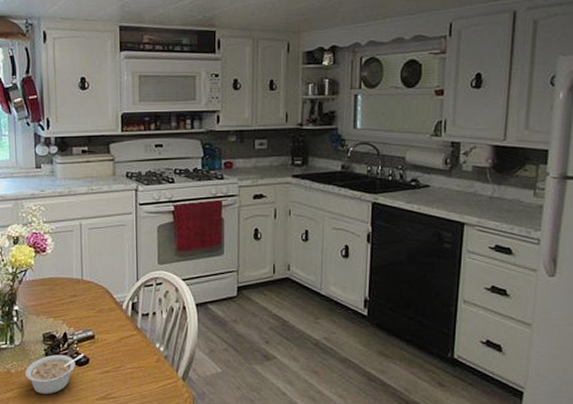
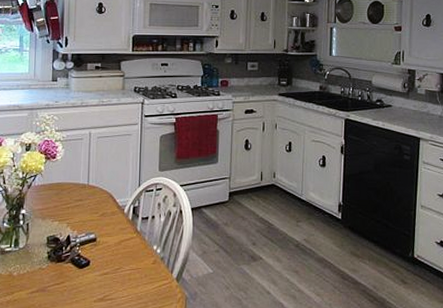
legume: present [25,353,84,394] -> none [27,256,85,296]

